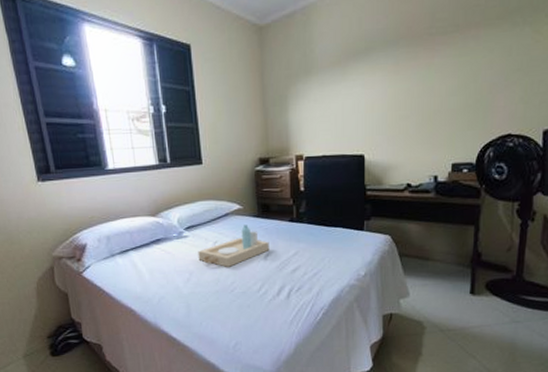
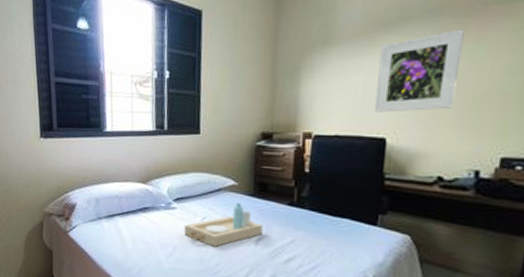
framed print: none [353,56,417,133] -> present [375,29,465,113]

